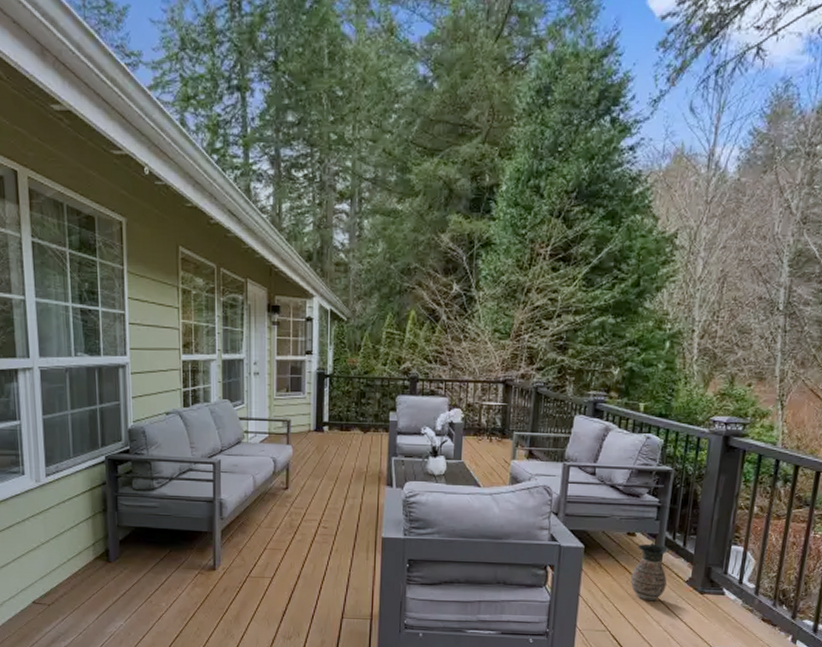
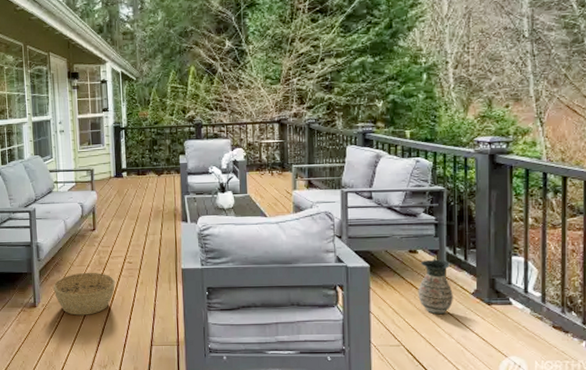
basket: none [236,535,308,582] -> present [53,272,116,315]

